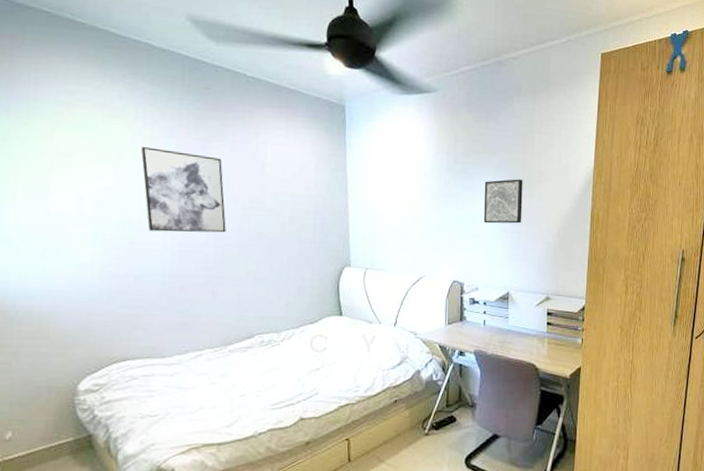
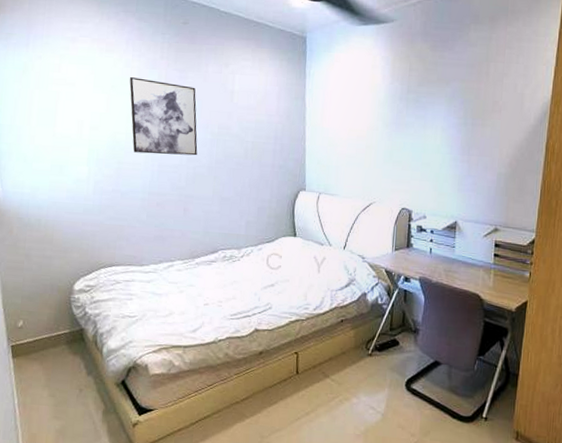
wall art: present [483,179,523,224] -> none [434,108,476,154]

